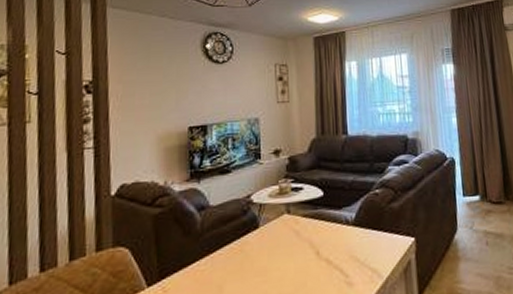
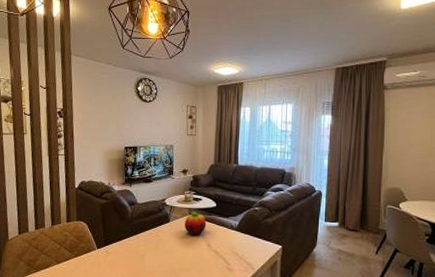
fruit: none [281,207,312,242] -> present [185,211,206,236]

